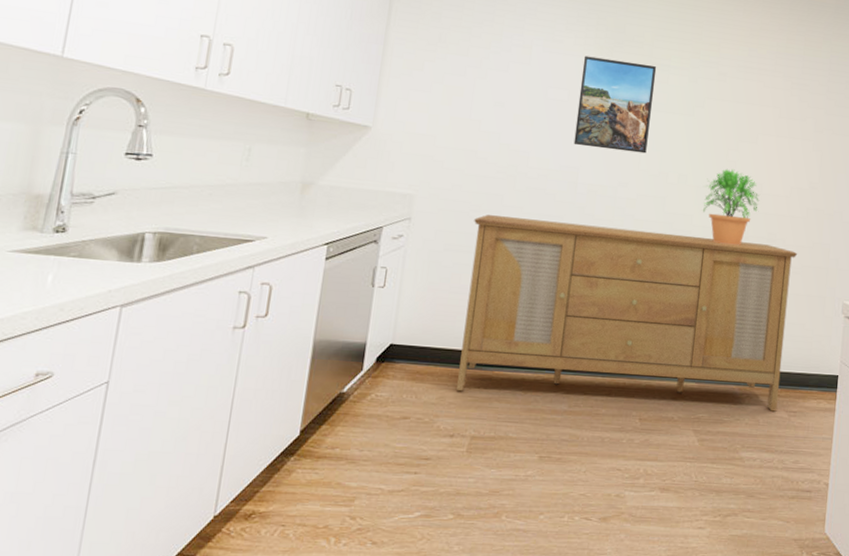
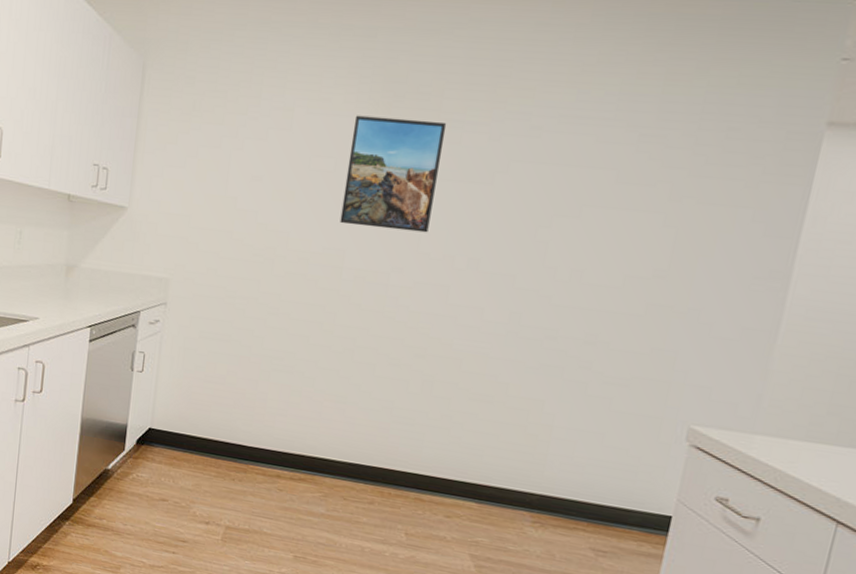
sideboard: present [457,215,798,412] -> none [212,301,627,548]
potted plant: present [702,168,759,246] -> none [497,251,578,347]

